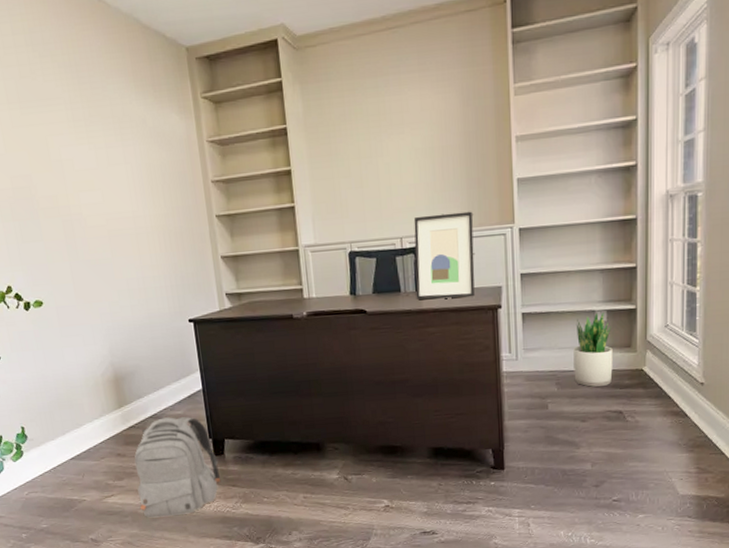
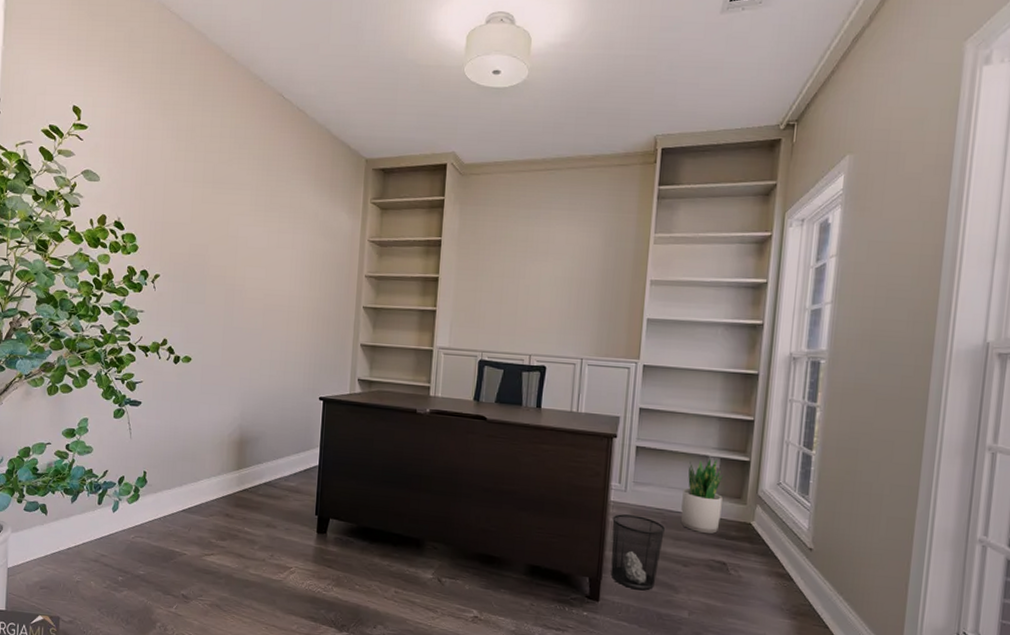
backpack: present [134,417,221,518] -> none [235,486,320,587]
picture frame: present [413,211,475,300] -> none [536,338,602,423]
waste bin: none [507,381,561,453] -> present [610,514,666,591]

